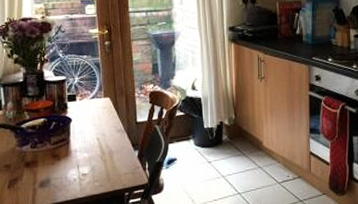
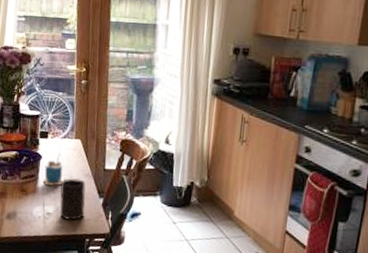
cup: none [75,113,95,147] -> present [44,152,63,186]
cup: none [93,135,121,178] -> present [59,178,86,221]

